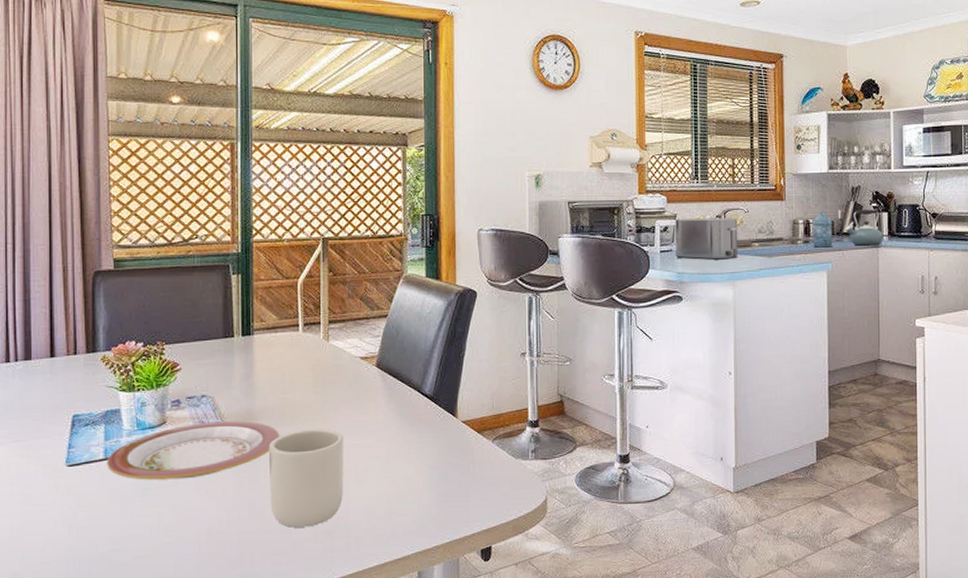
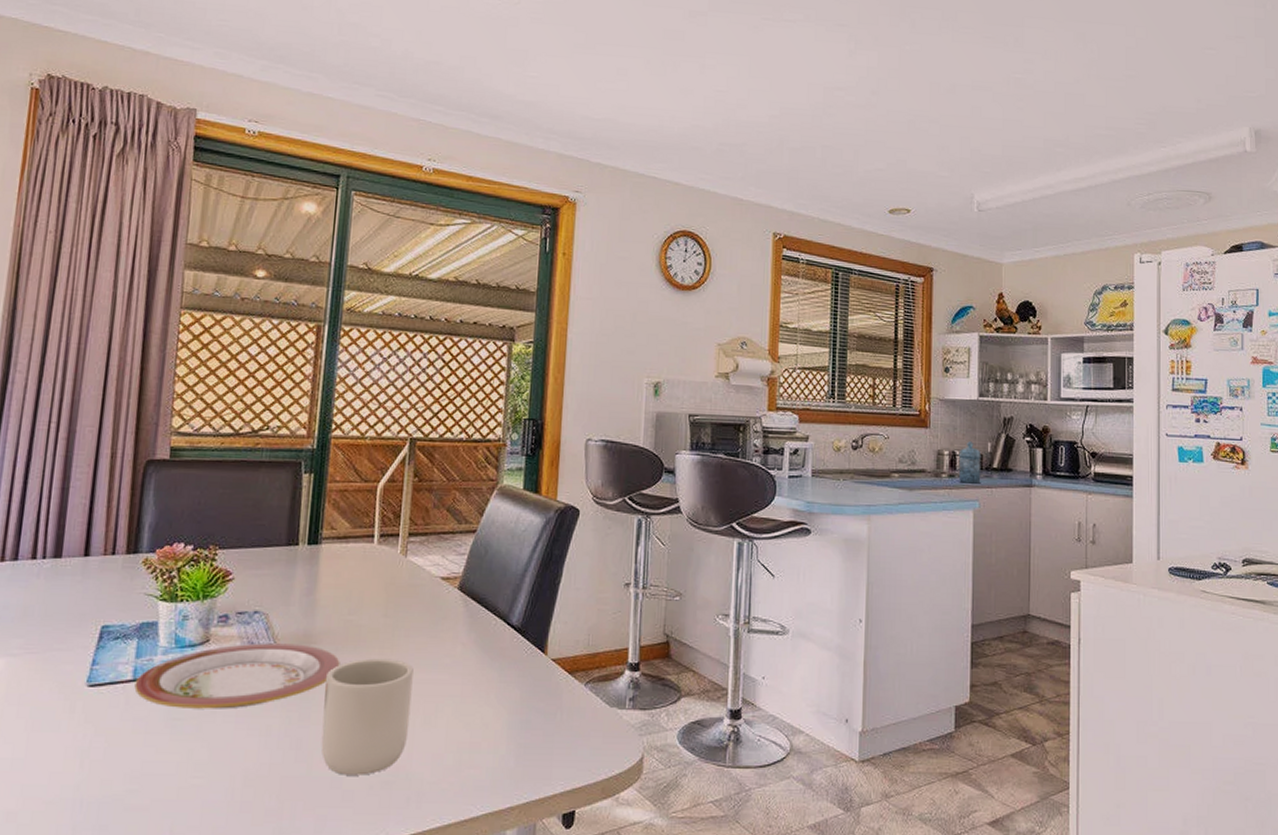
toaster: present [674,218,738,261] -> none [805,441,877,491]
kettle: present [845,209,884,246] -> none [995,443,1038,485]

